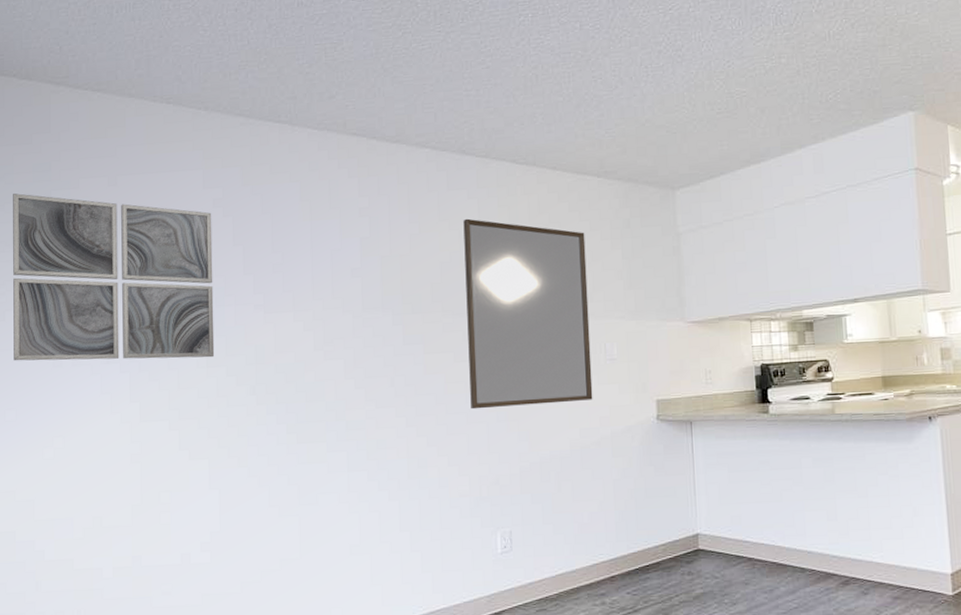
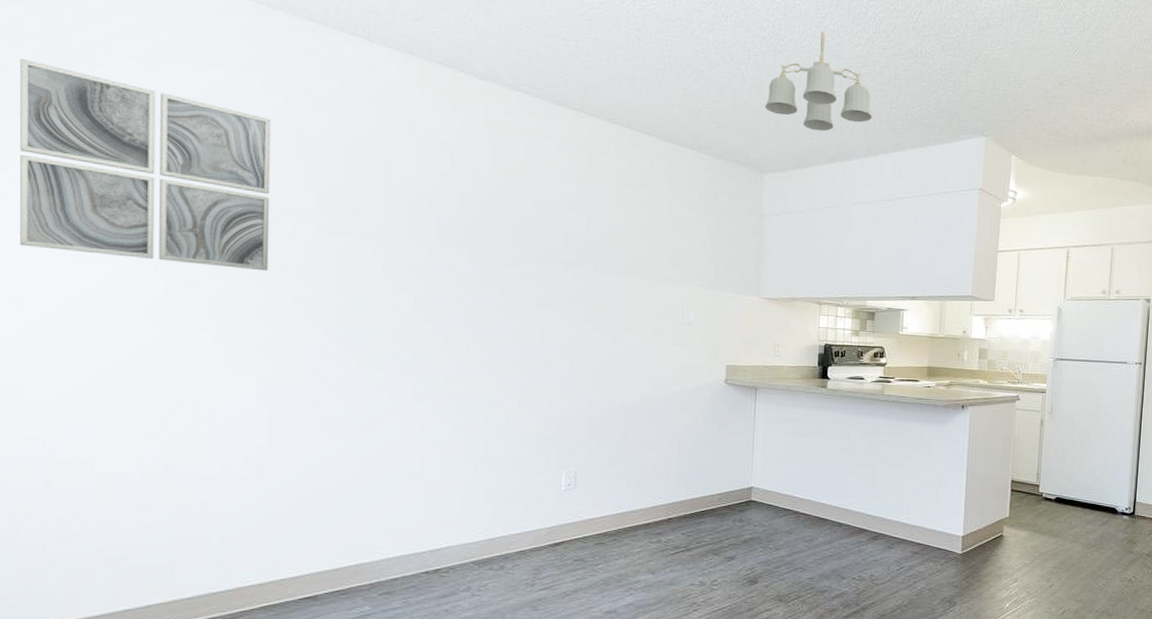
home mirror: present [463,218,593,410] -> none [545,169,673,359]
ceiling light fixture: none [668,33,784,137] -> present [764,31,872,131]

